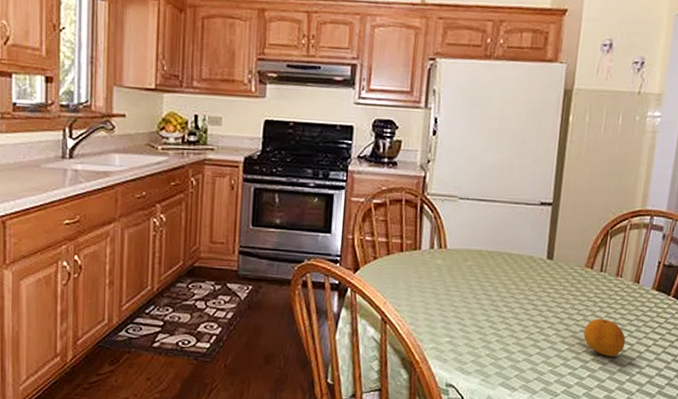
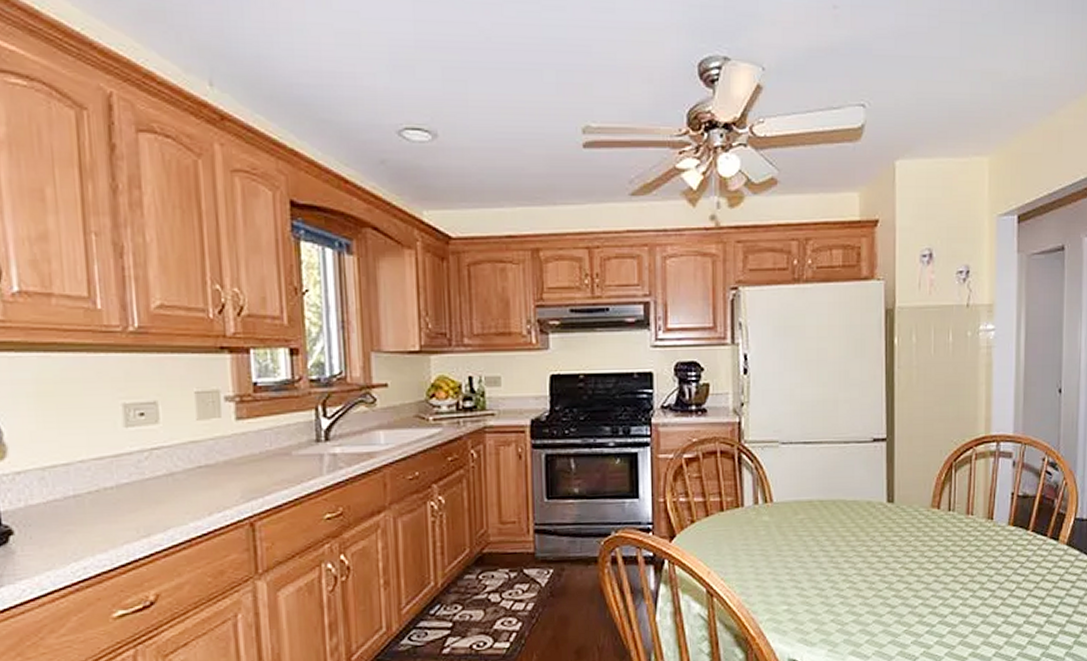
fruit: present [583,318,626,357] -> none [938,564,986,608]

